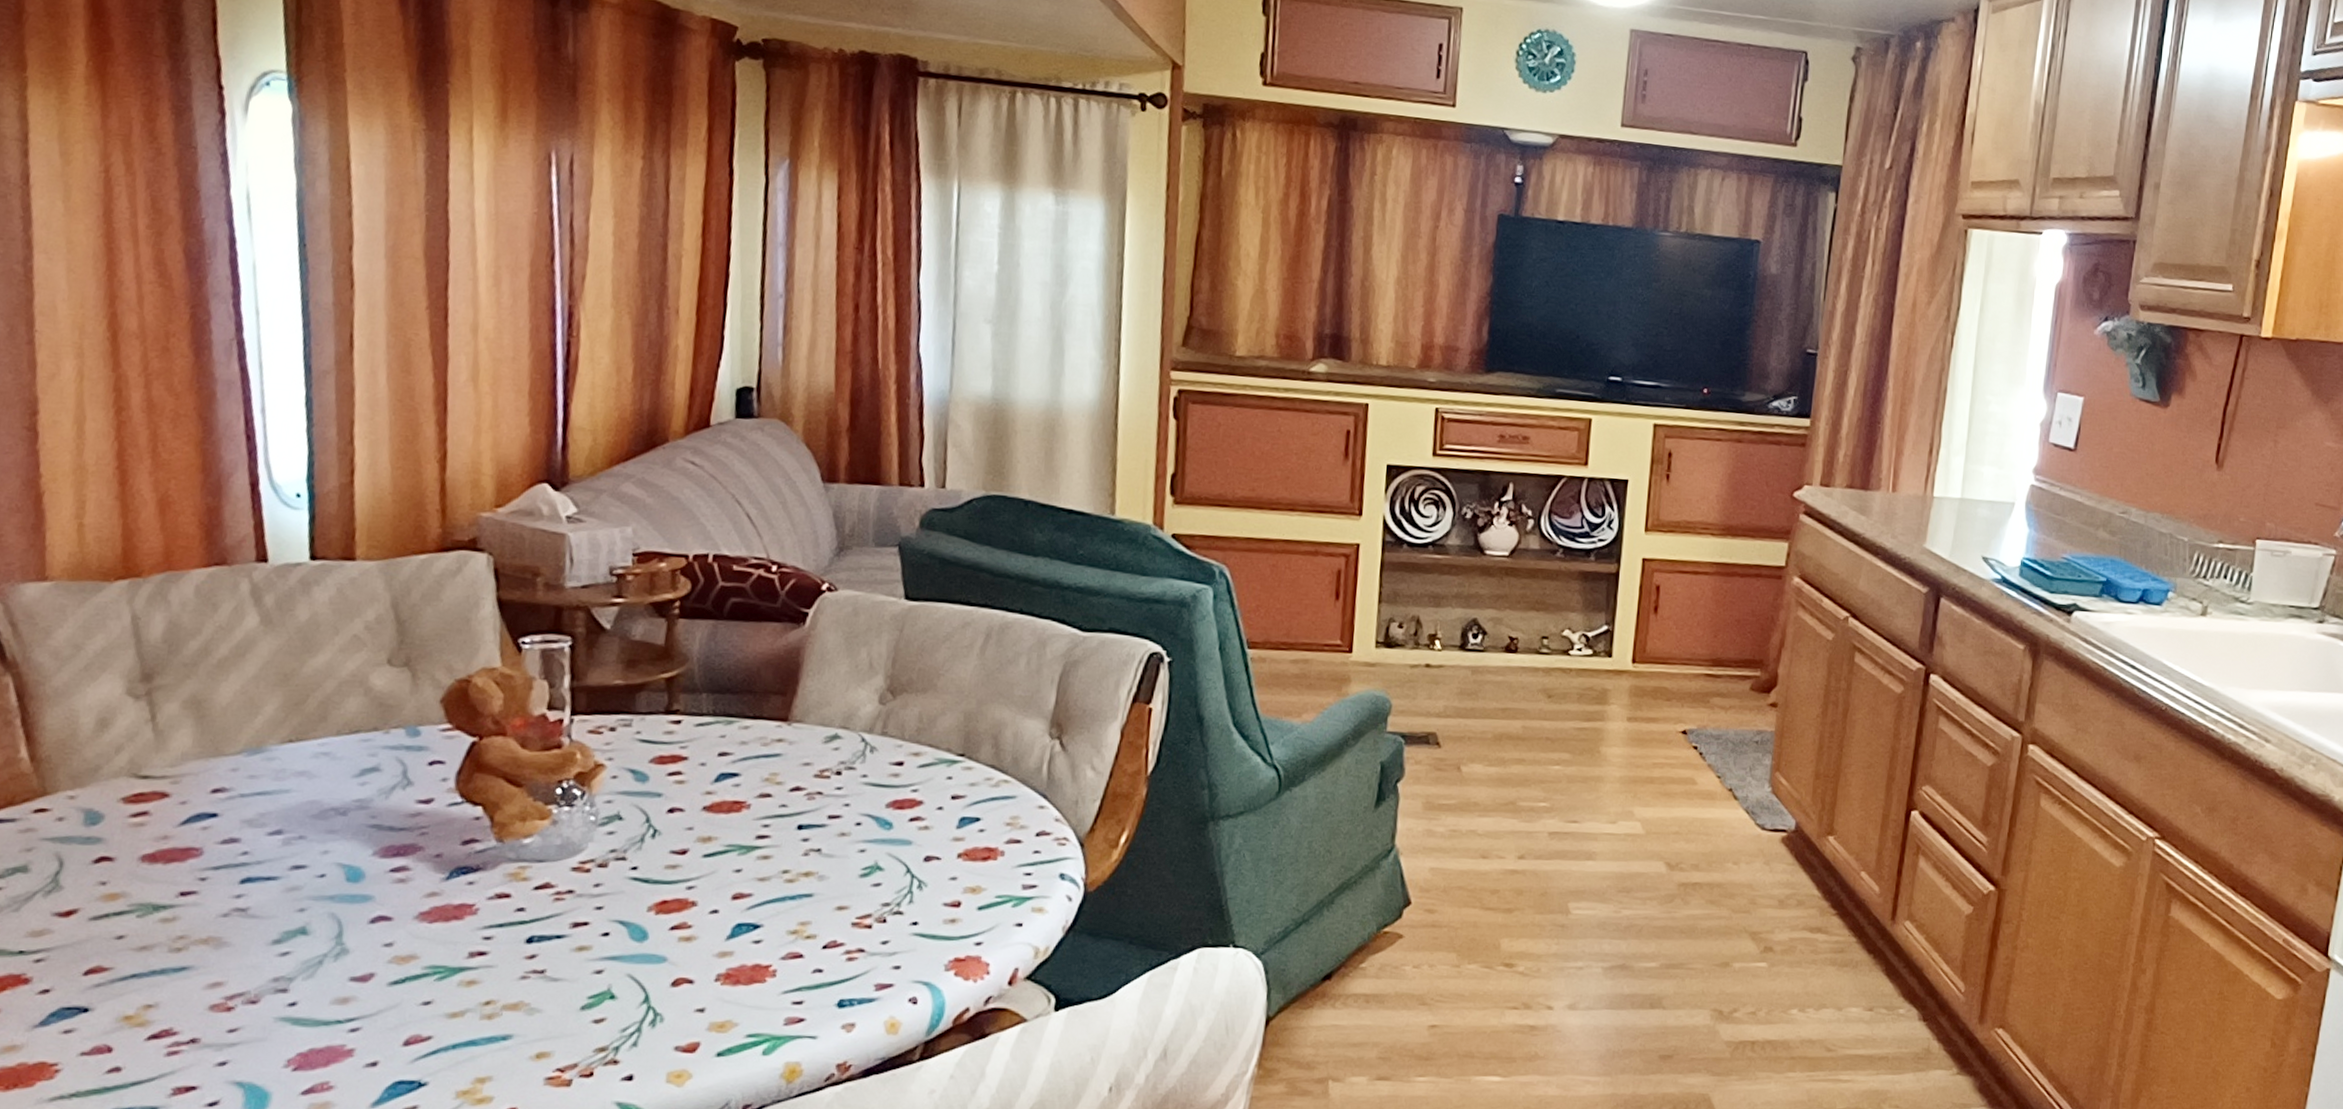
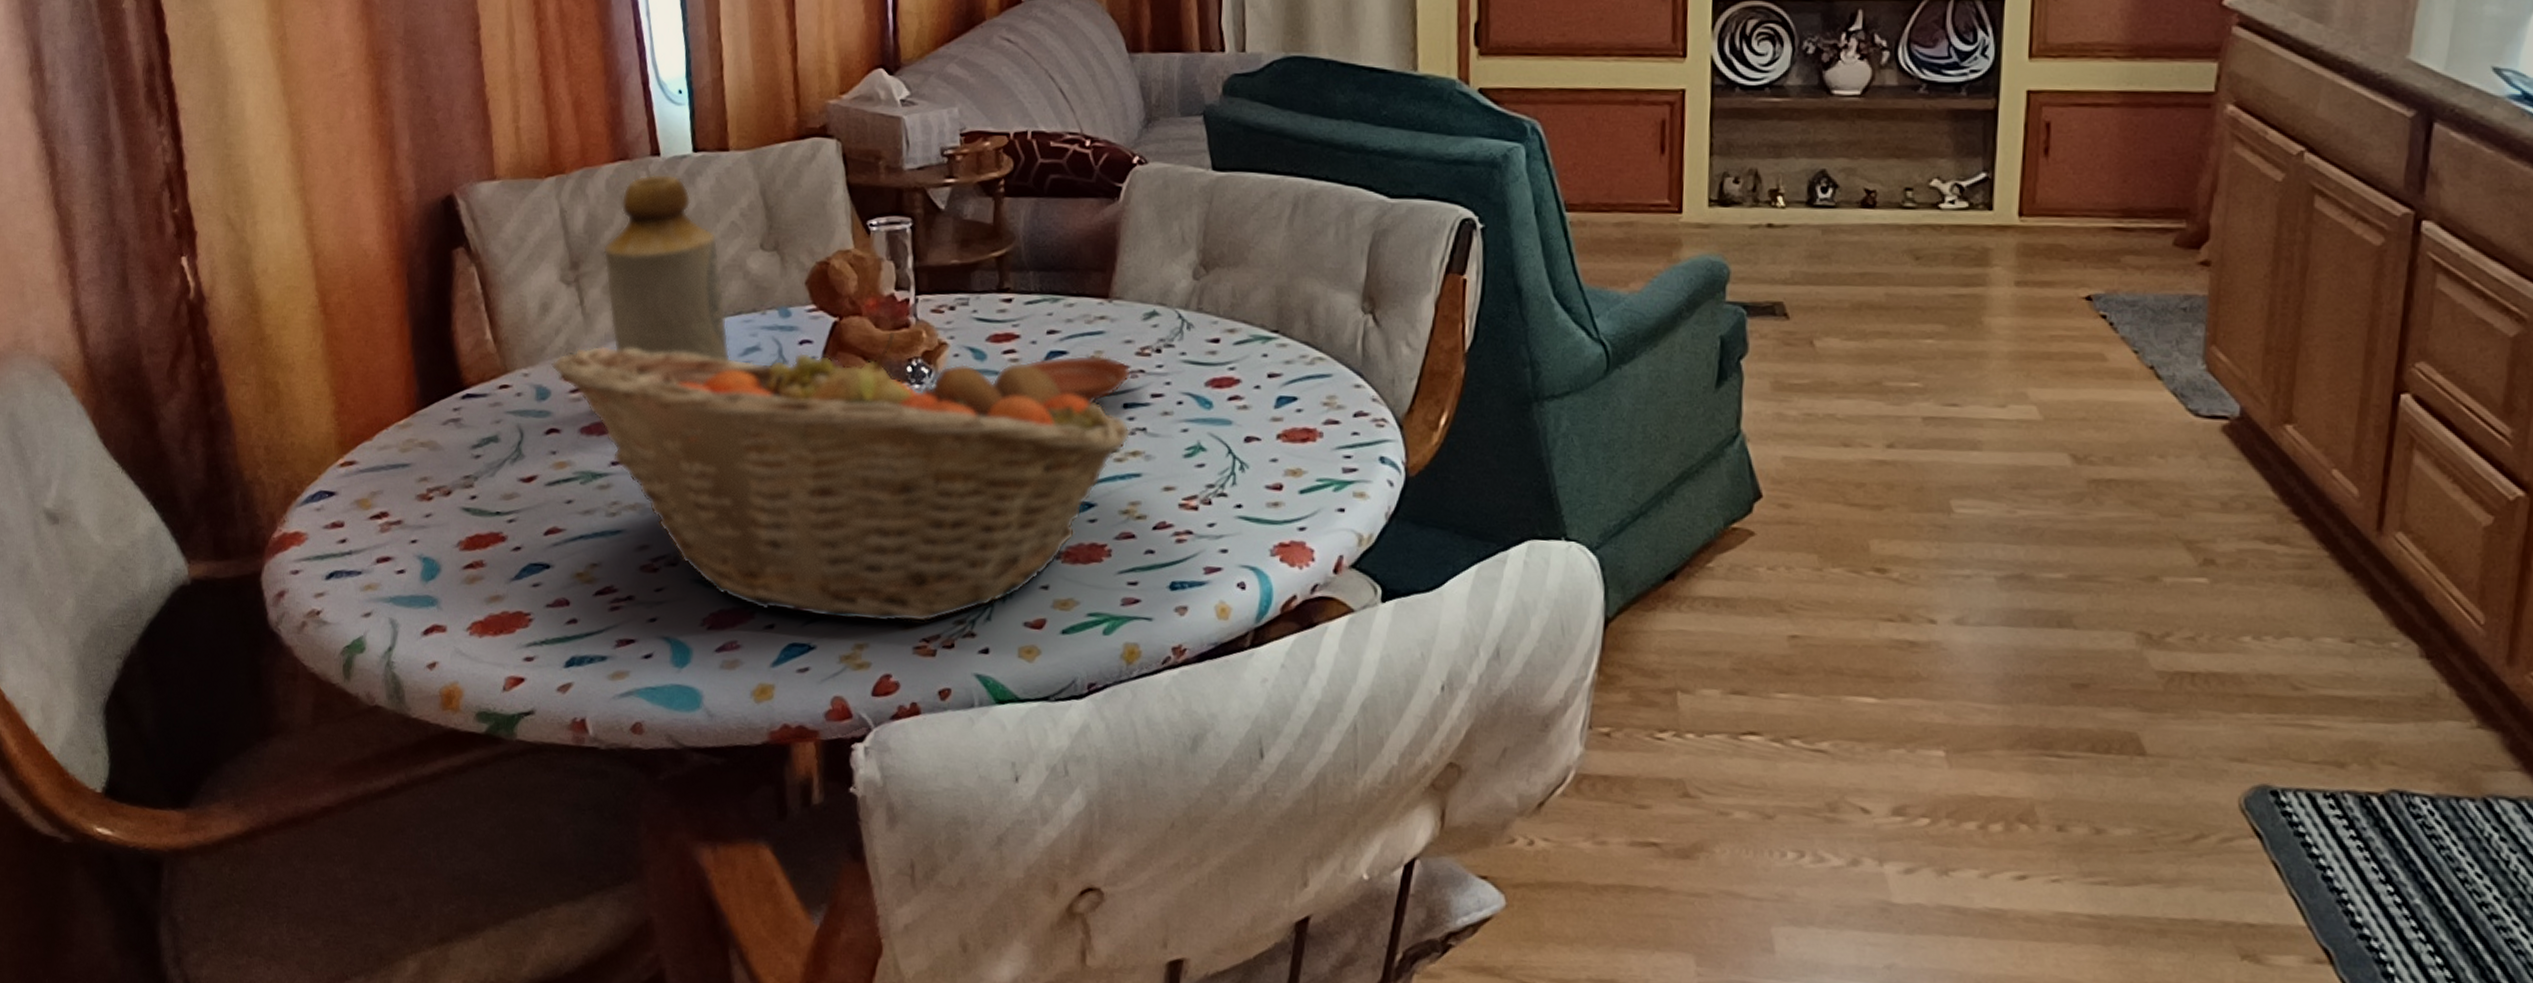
fruit basket: none [107,752,805,1054] -> present [551,331,1131,623]
bottle: none [186,581,342,783] -> present [603,173,730,361]
plate: none [693,777,808,827] -> present [1026,355,1131,405]

